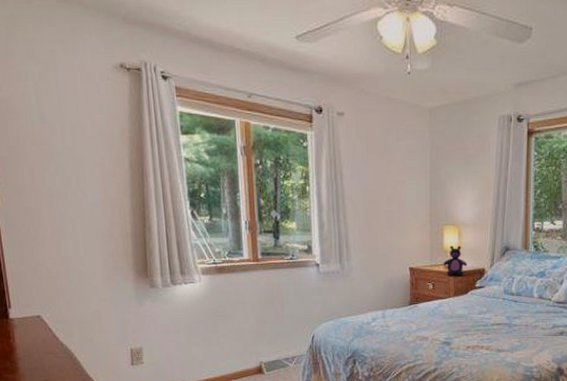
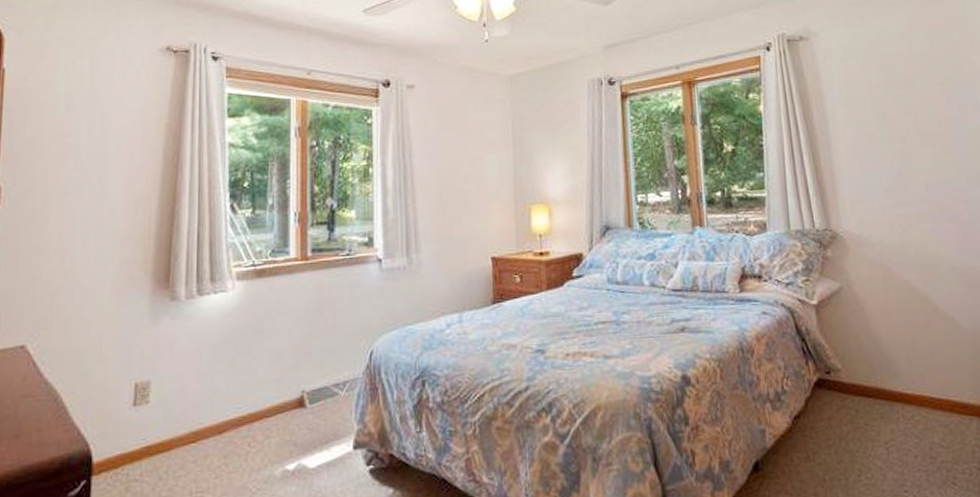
stuffed animal: present [443,245,468,276] -> none [532,227,562,265]

